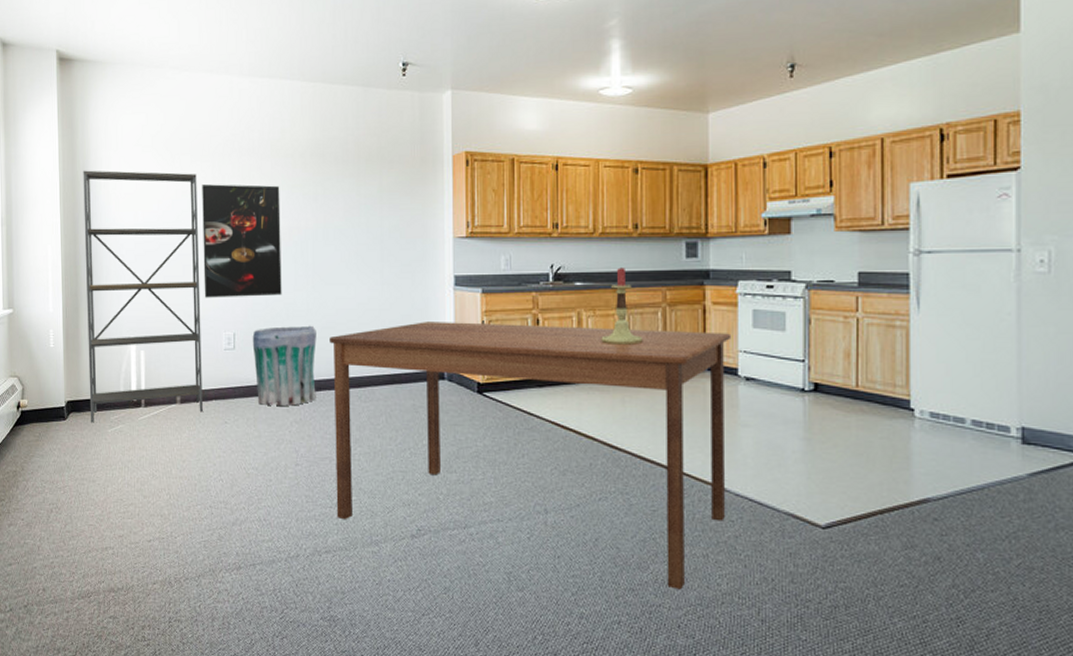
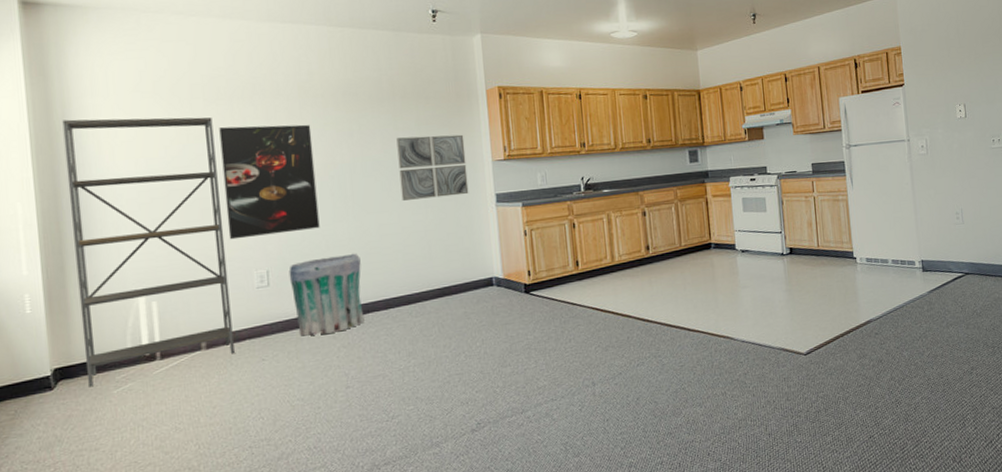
dining table: present [330,322,732,590] -> none [375,218,736,430]
wall art: none [358,204,427,274] -> present [396,134,469,201]
candlestick: present [601,267,643,345] -> none [628,174,662,238]

